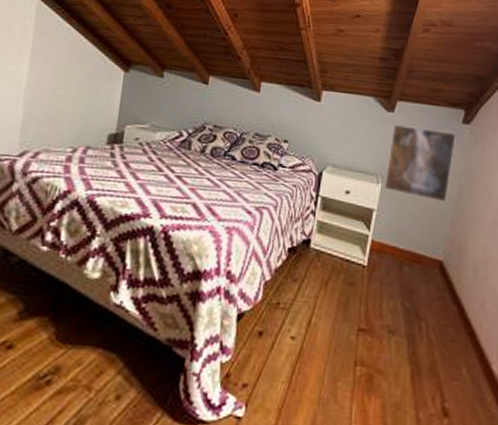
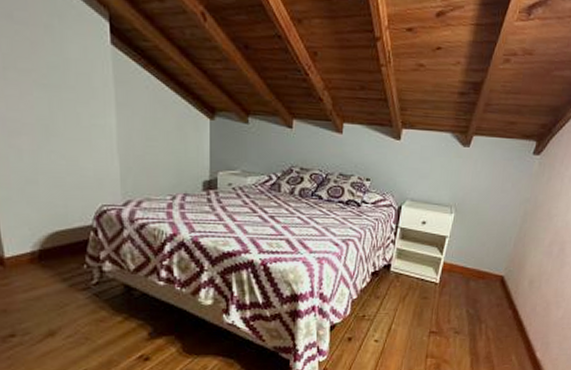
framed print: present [385,124,456,203] -> none [457,158,526,228]

